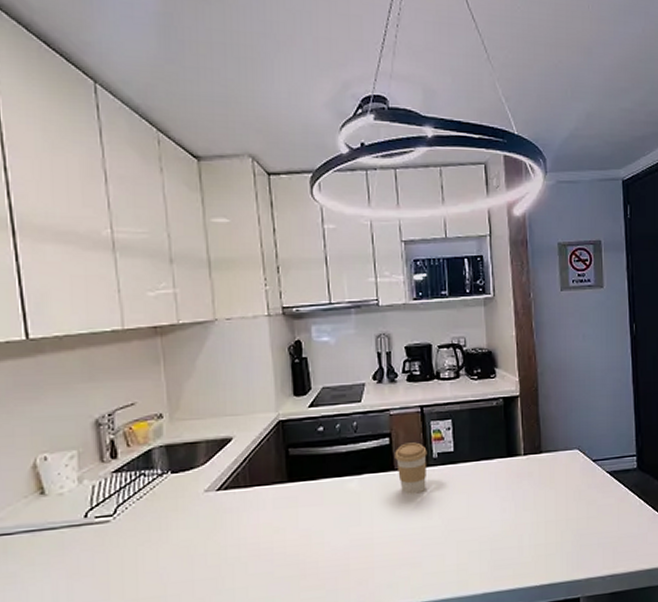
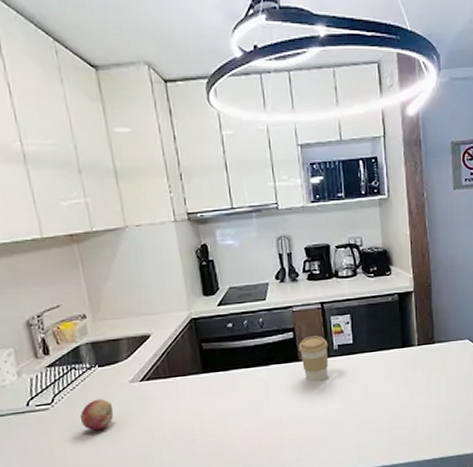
fruit: none [144,510,183,548] -> present [79,399,113,431]

